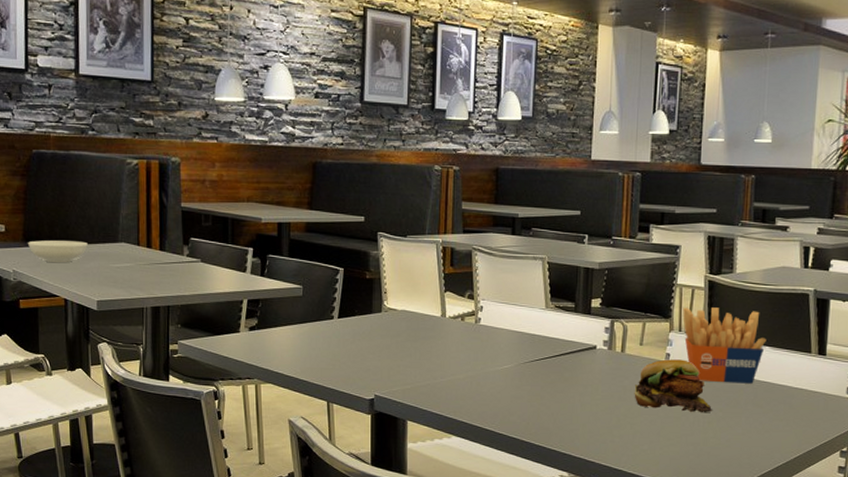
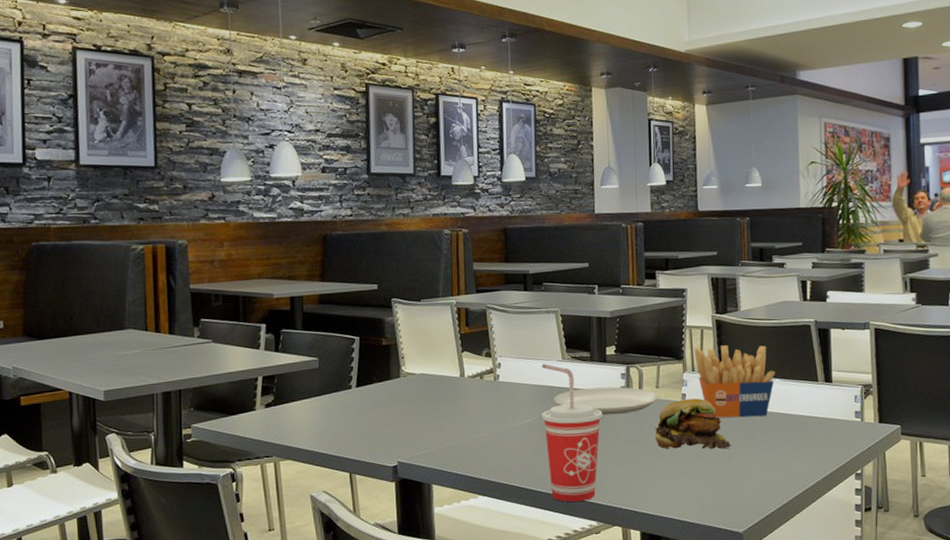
bowl: present [27,240,88,263] -> none [27,331,93,356]
beverage cup: none [520,310,583,451] -> present [541,363,603,502]
plate: none [534,339,642,368] -> present [554,386,659,414]

